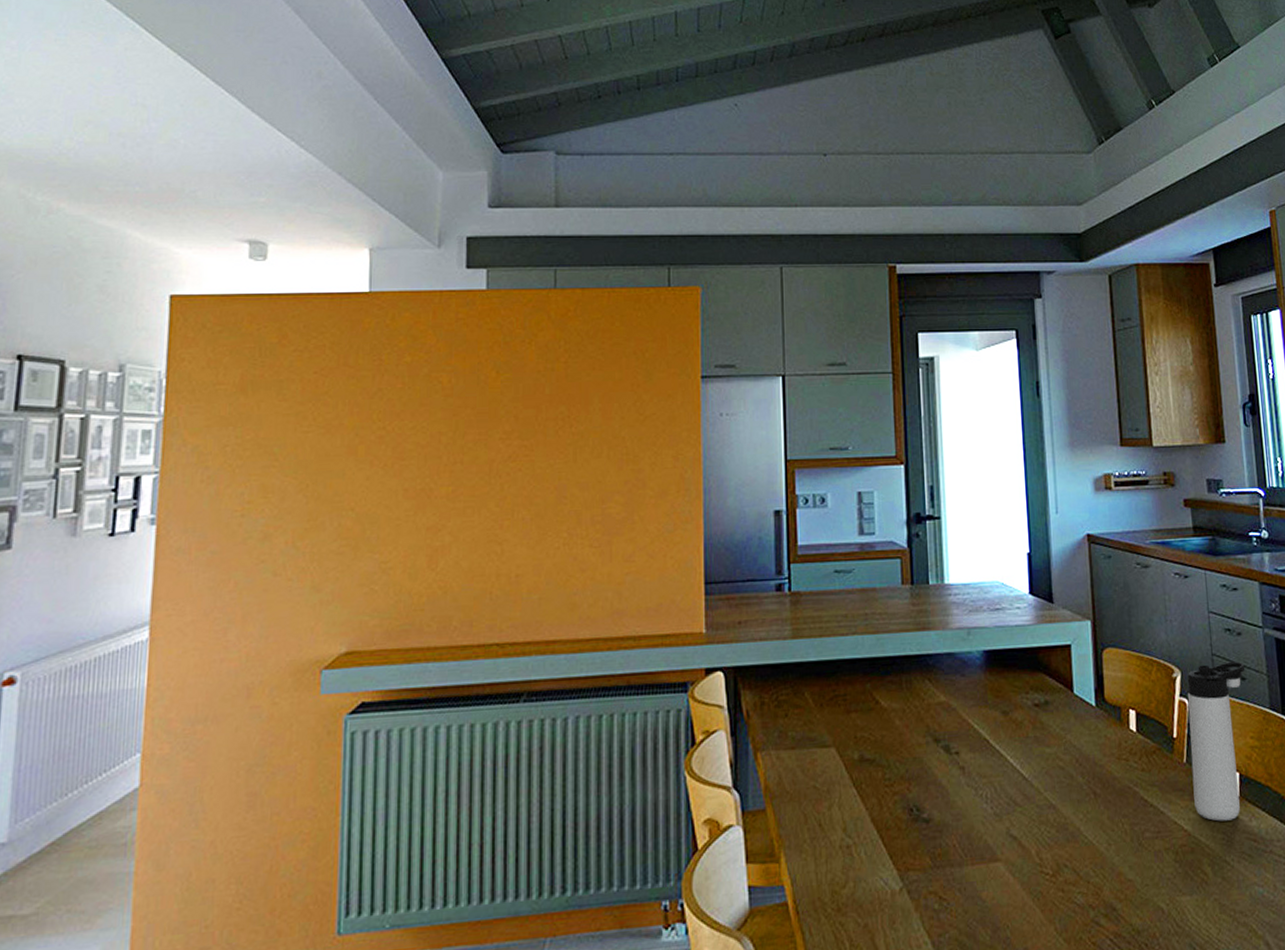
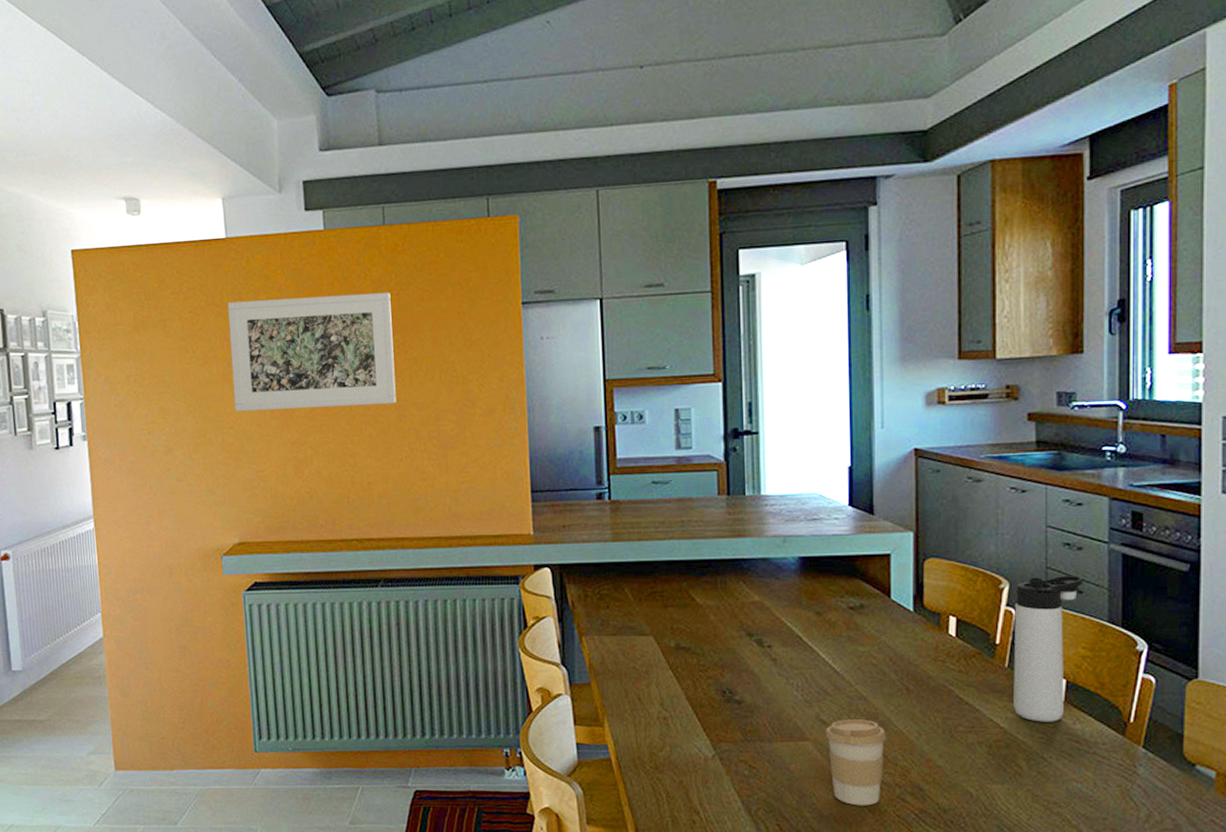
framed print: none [359,359,557,491] -> present [227,292,396,412]
coffee cup: none [1016,831,1077,936] -> present [825,719,886,806]

